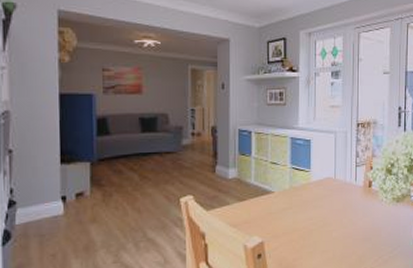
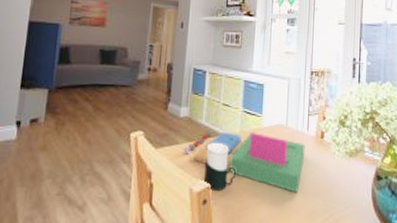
board game: none [236,186,354,240] -> present [185,131,305,193]
cup: none [257,199,289,245] -> present [204,142,237,191]

